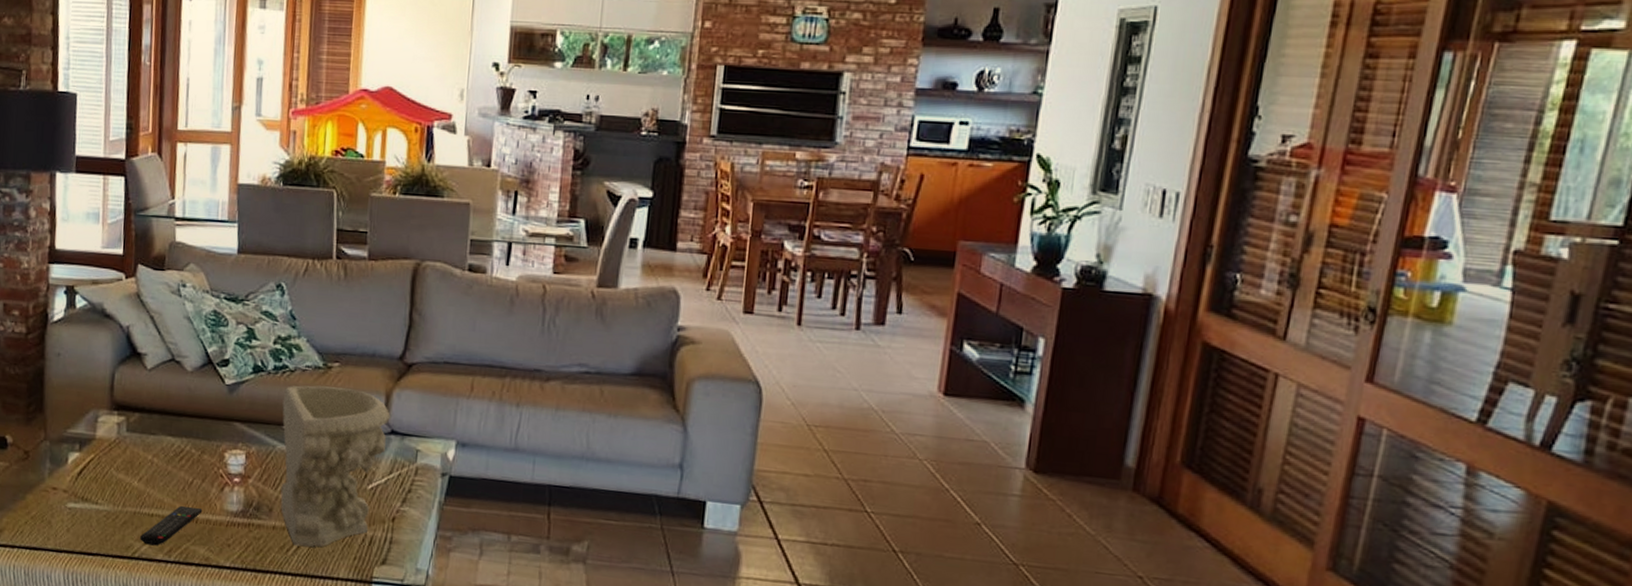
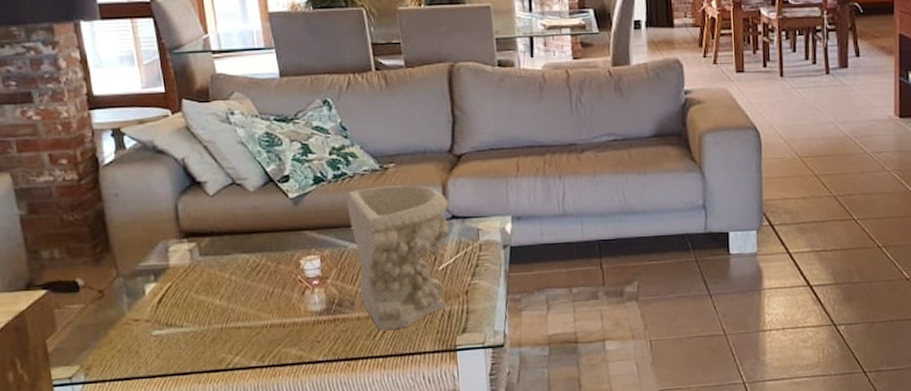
remote control: present [140,505,203,546] -> none [231,313,288,355]

